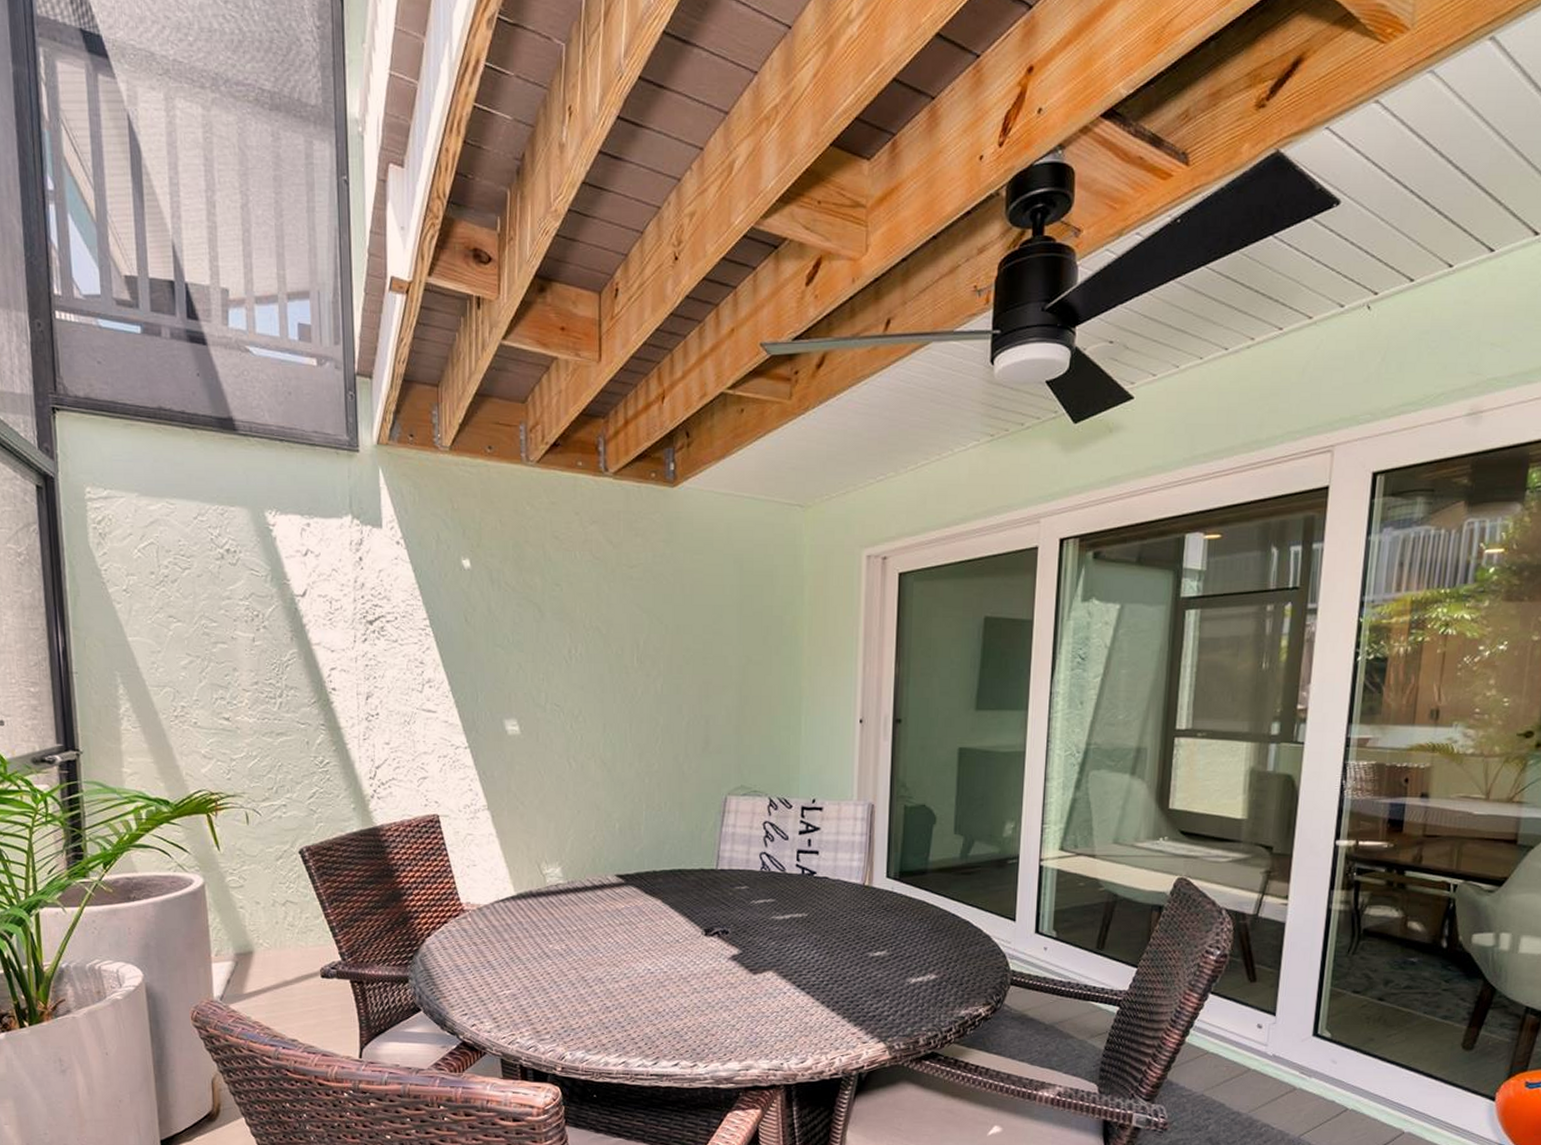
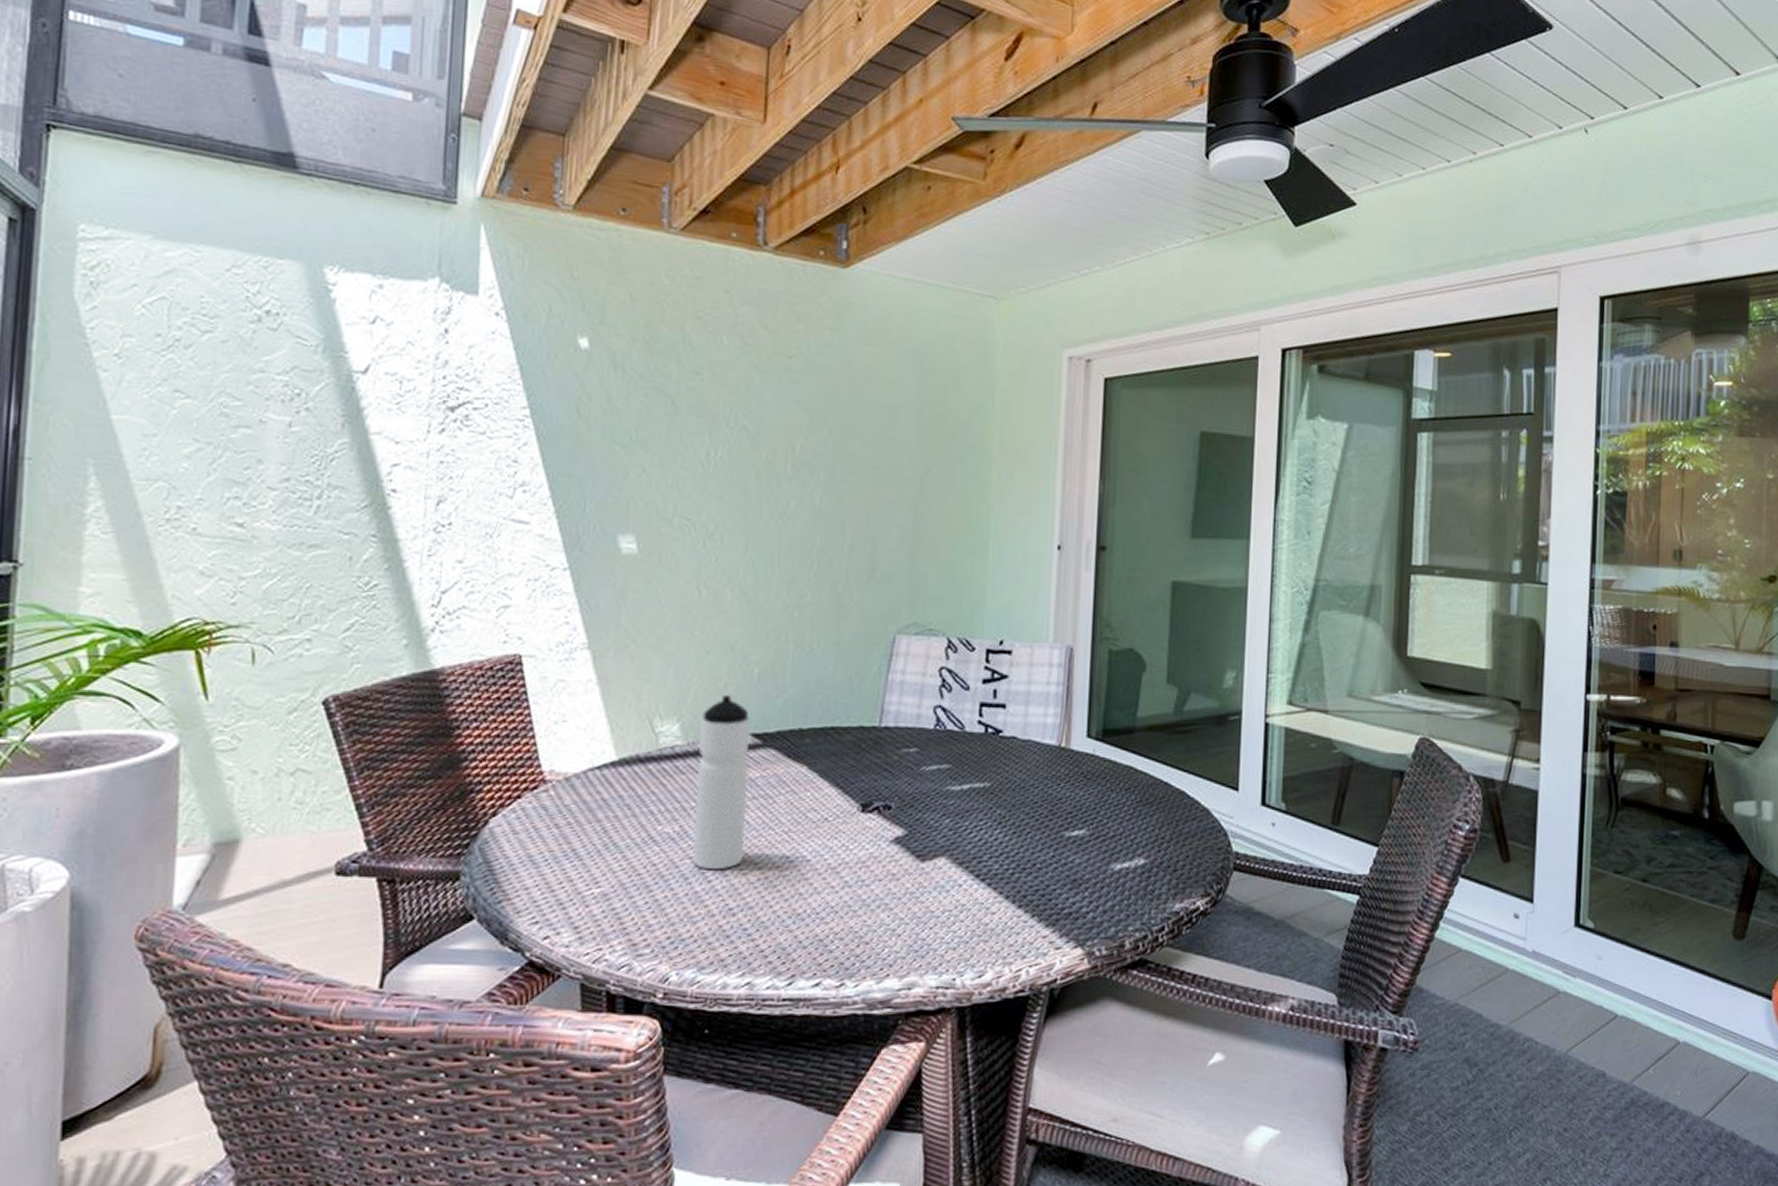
water bottle: none [576,844,616,978] -> present [694,694,751,870]

